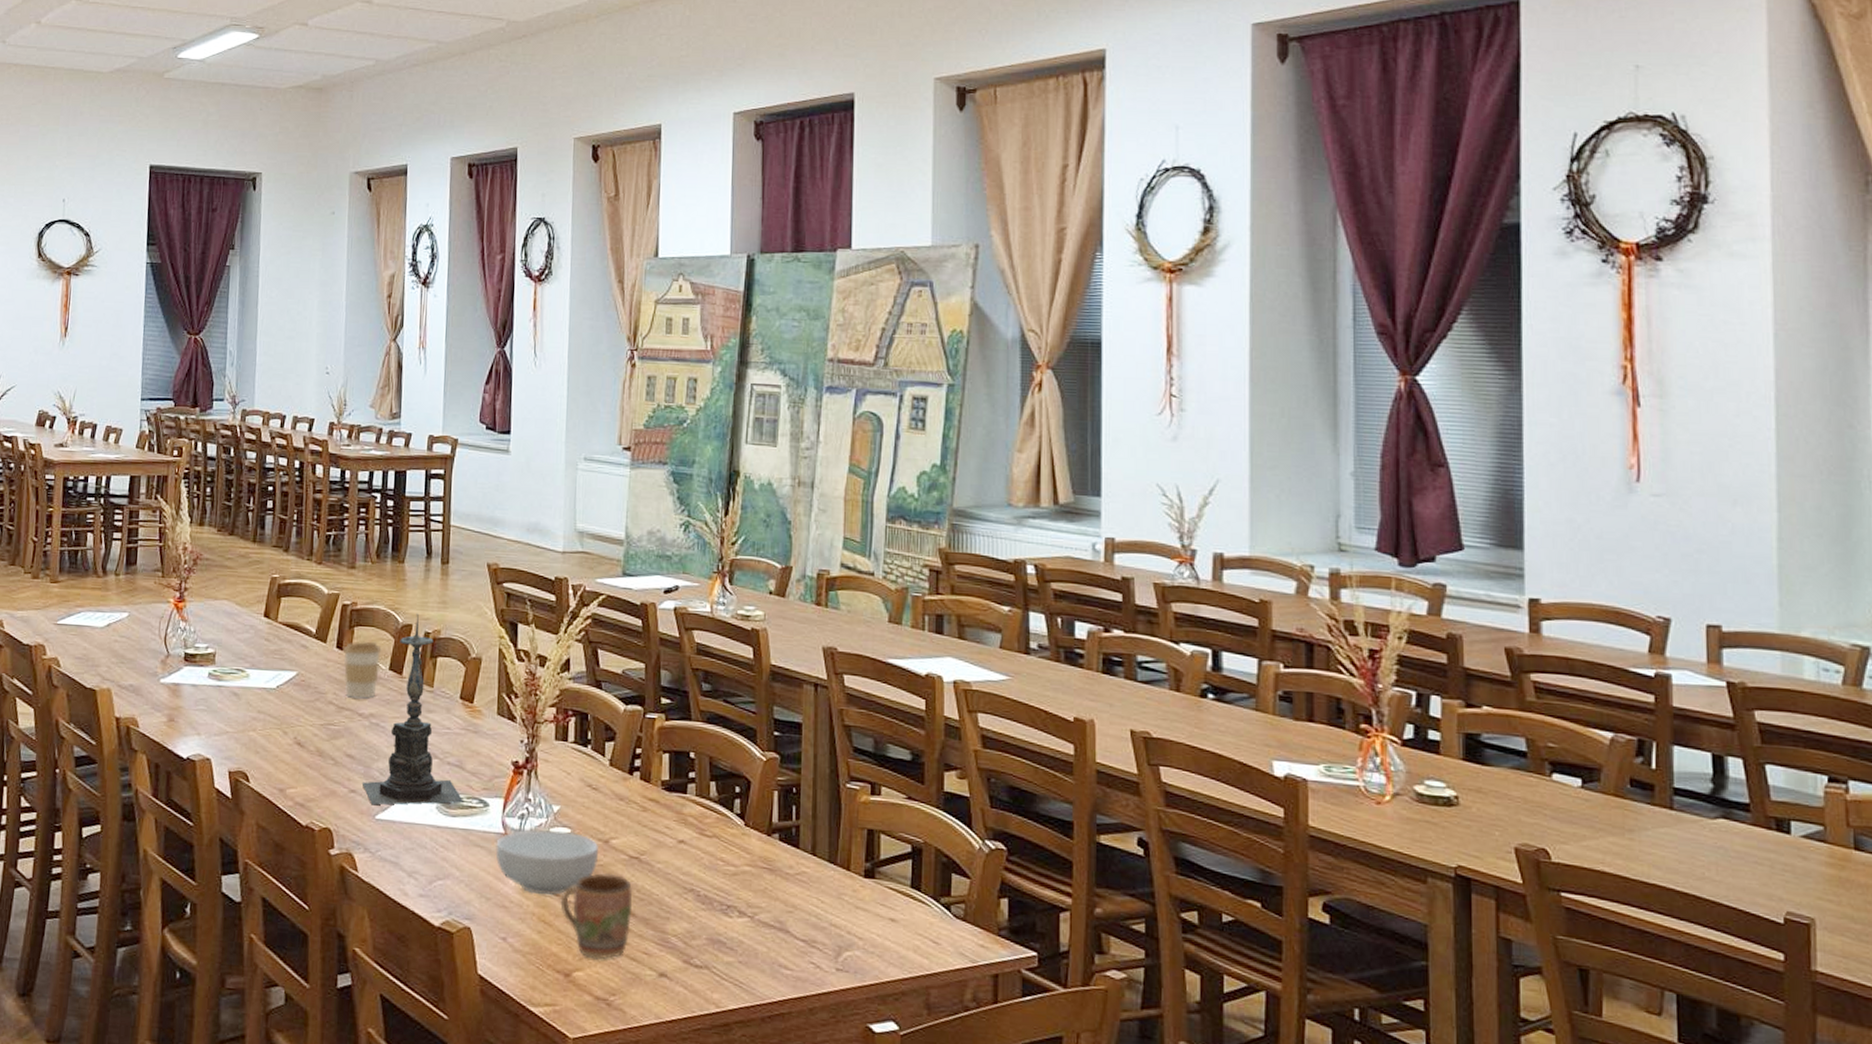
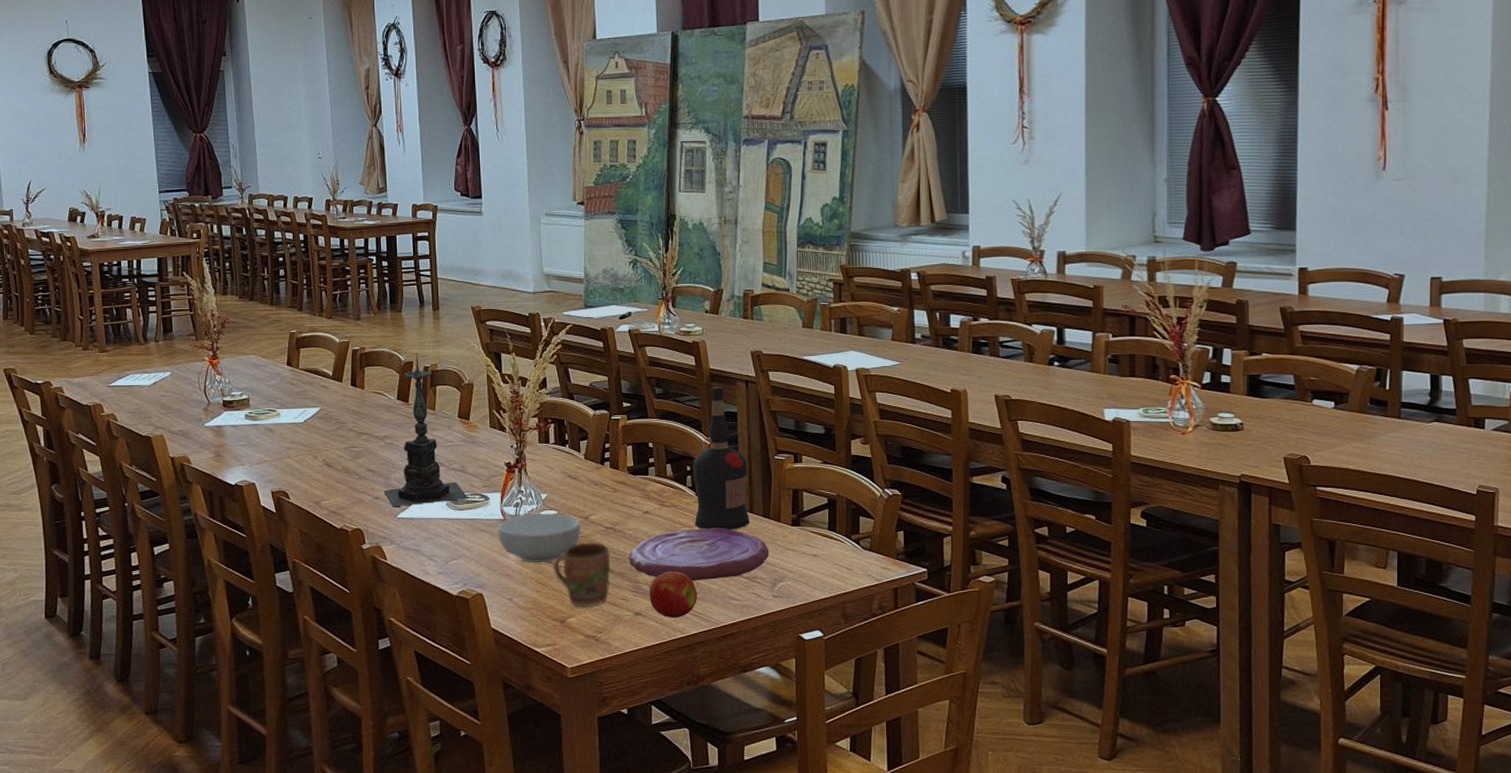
coffee cup: present [342,641,382,699] -> none [356,378,389,424]
plate: none [656,868,834,939] -> present [629,528,769,581]
apple: none [678,922,739,985] -> present [649,571,697,618]
liquor bottle: none [741,688,812,875] -> present [693,387,750,530]

